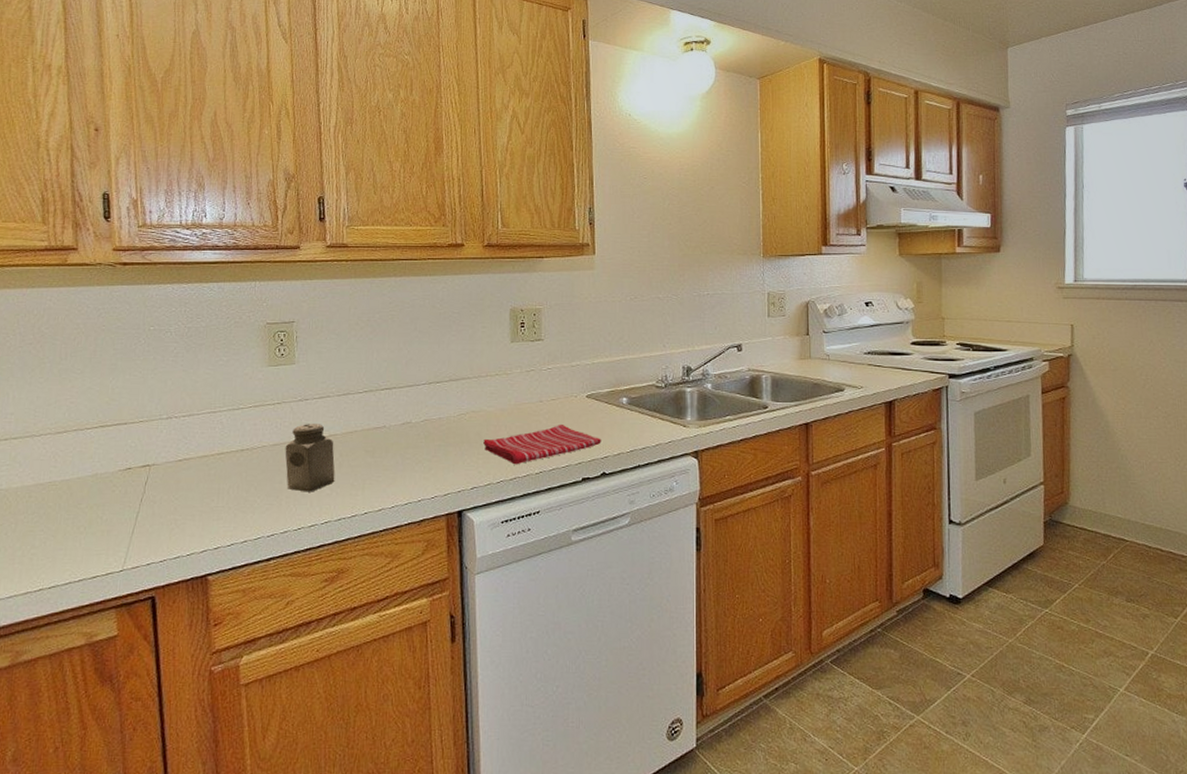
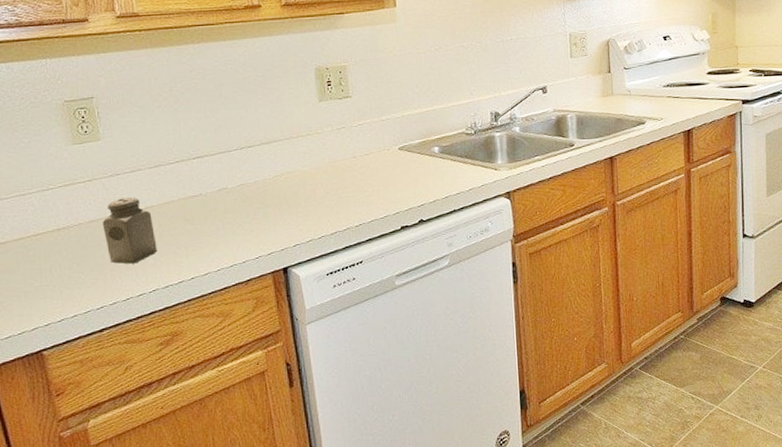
dish towel: present [483,424,601,465] -> none [301,177,417,220]

